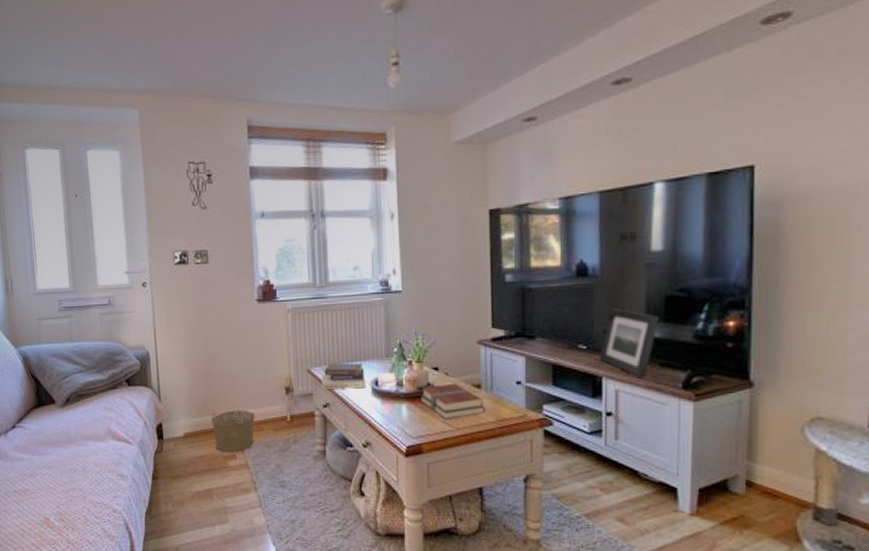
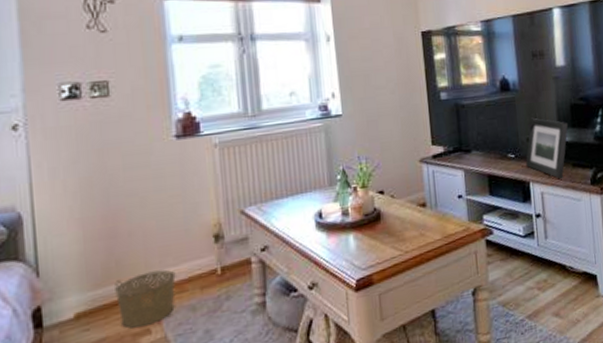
books: present [321,363,366,390] -> none [257,196,309,232]
books: present [420,383,486,419] -> none [367,204,433,244]

